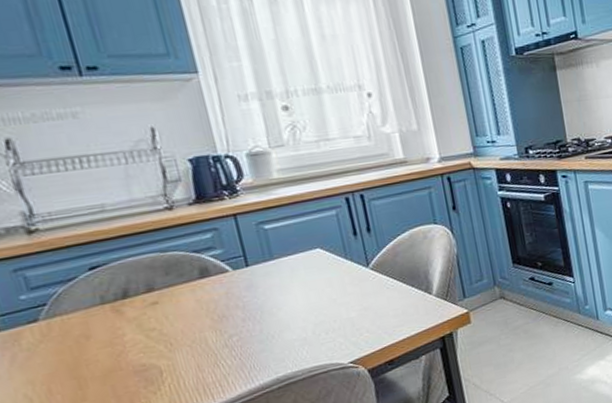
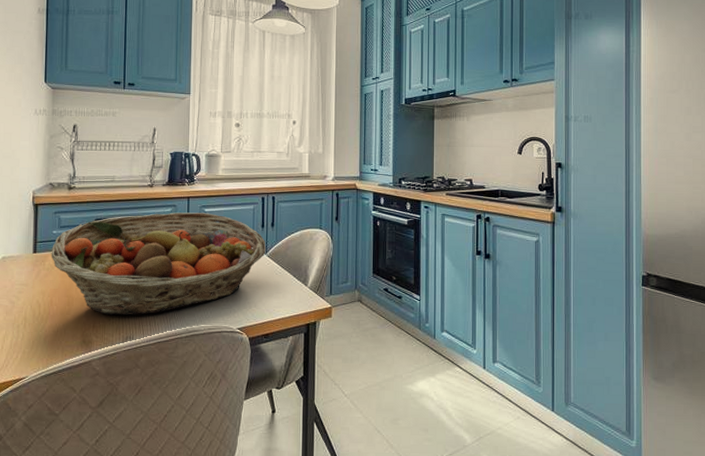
fruit basket: none [25,230,367,389] -> present [51,212,266,315]

